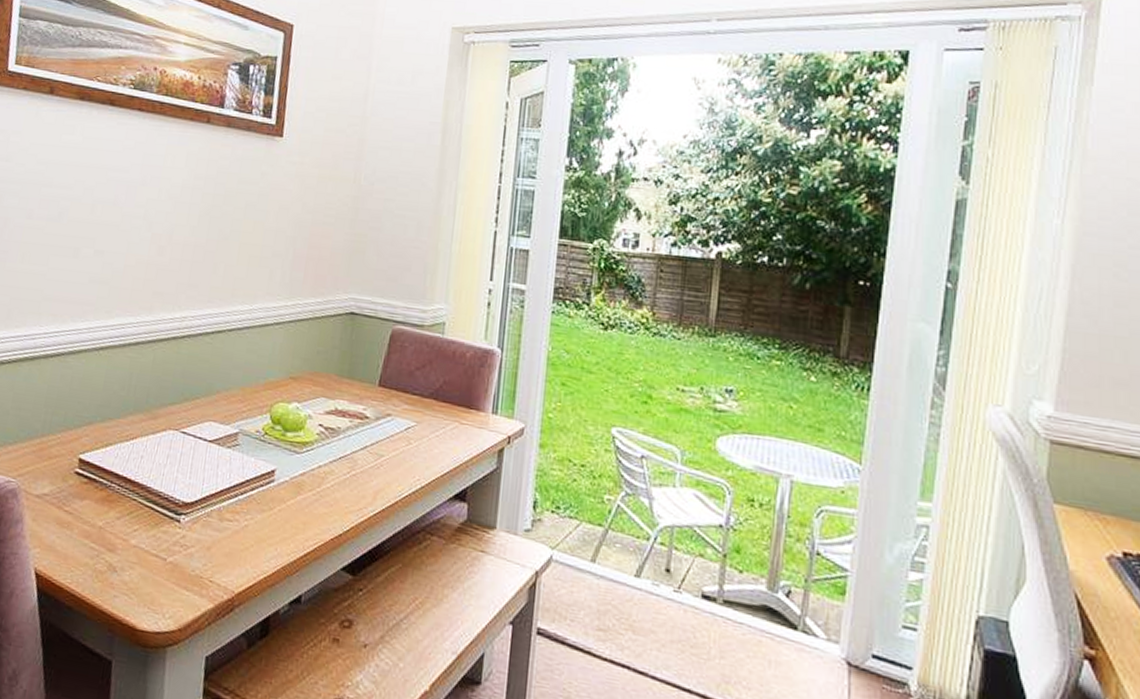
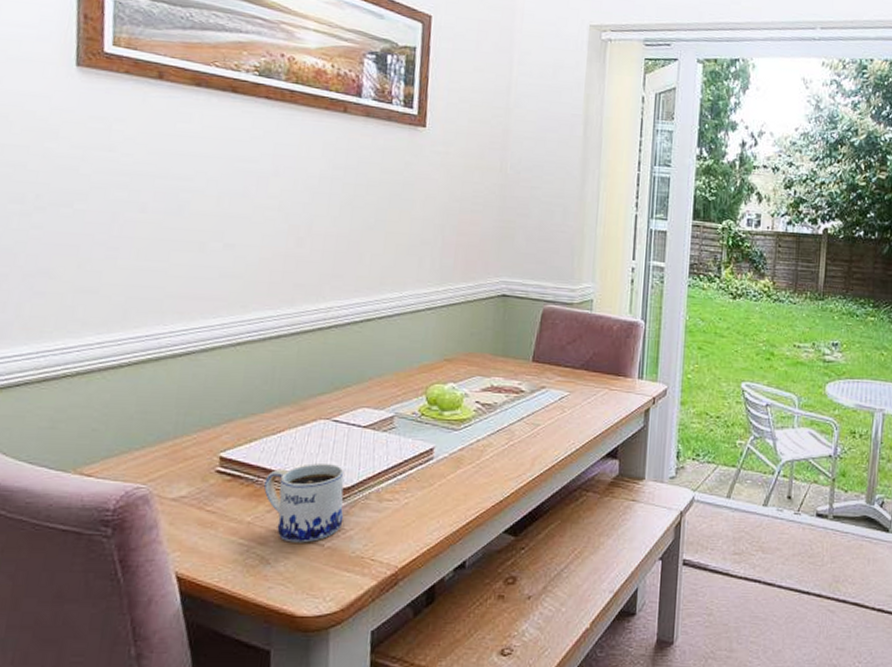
mug: none [115,474,189,555] -> present [264,464,344,543]

